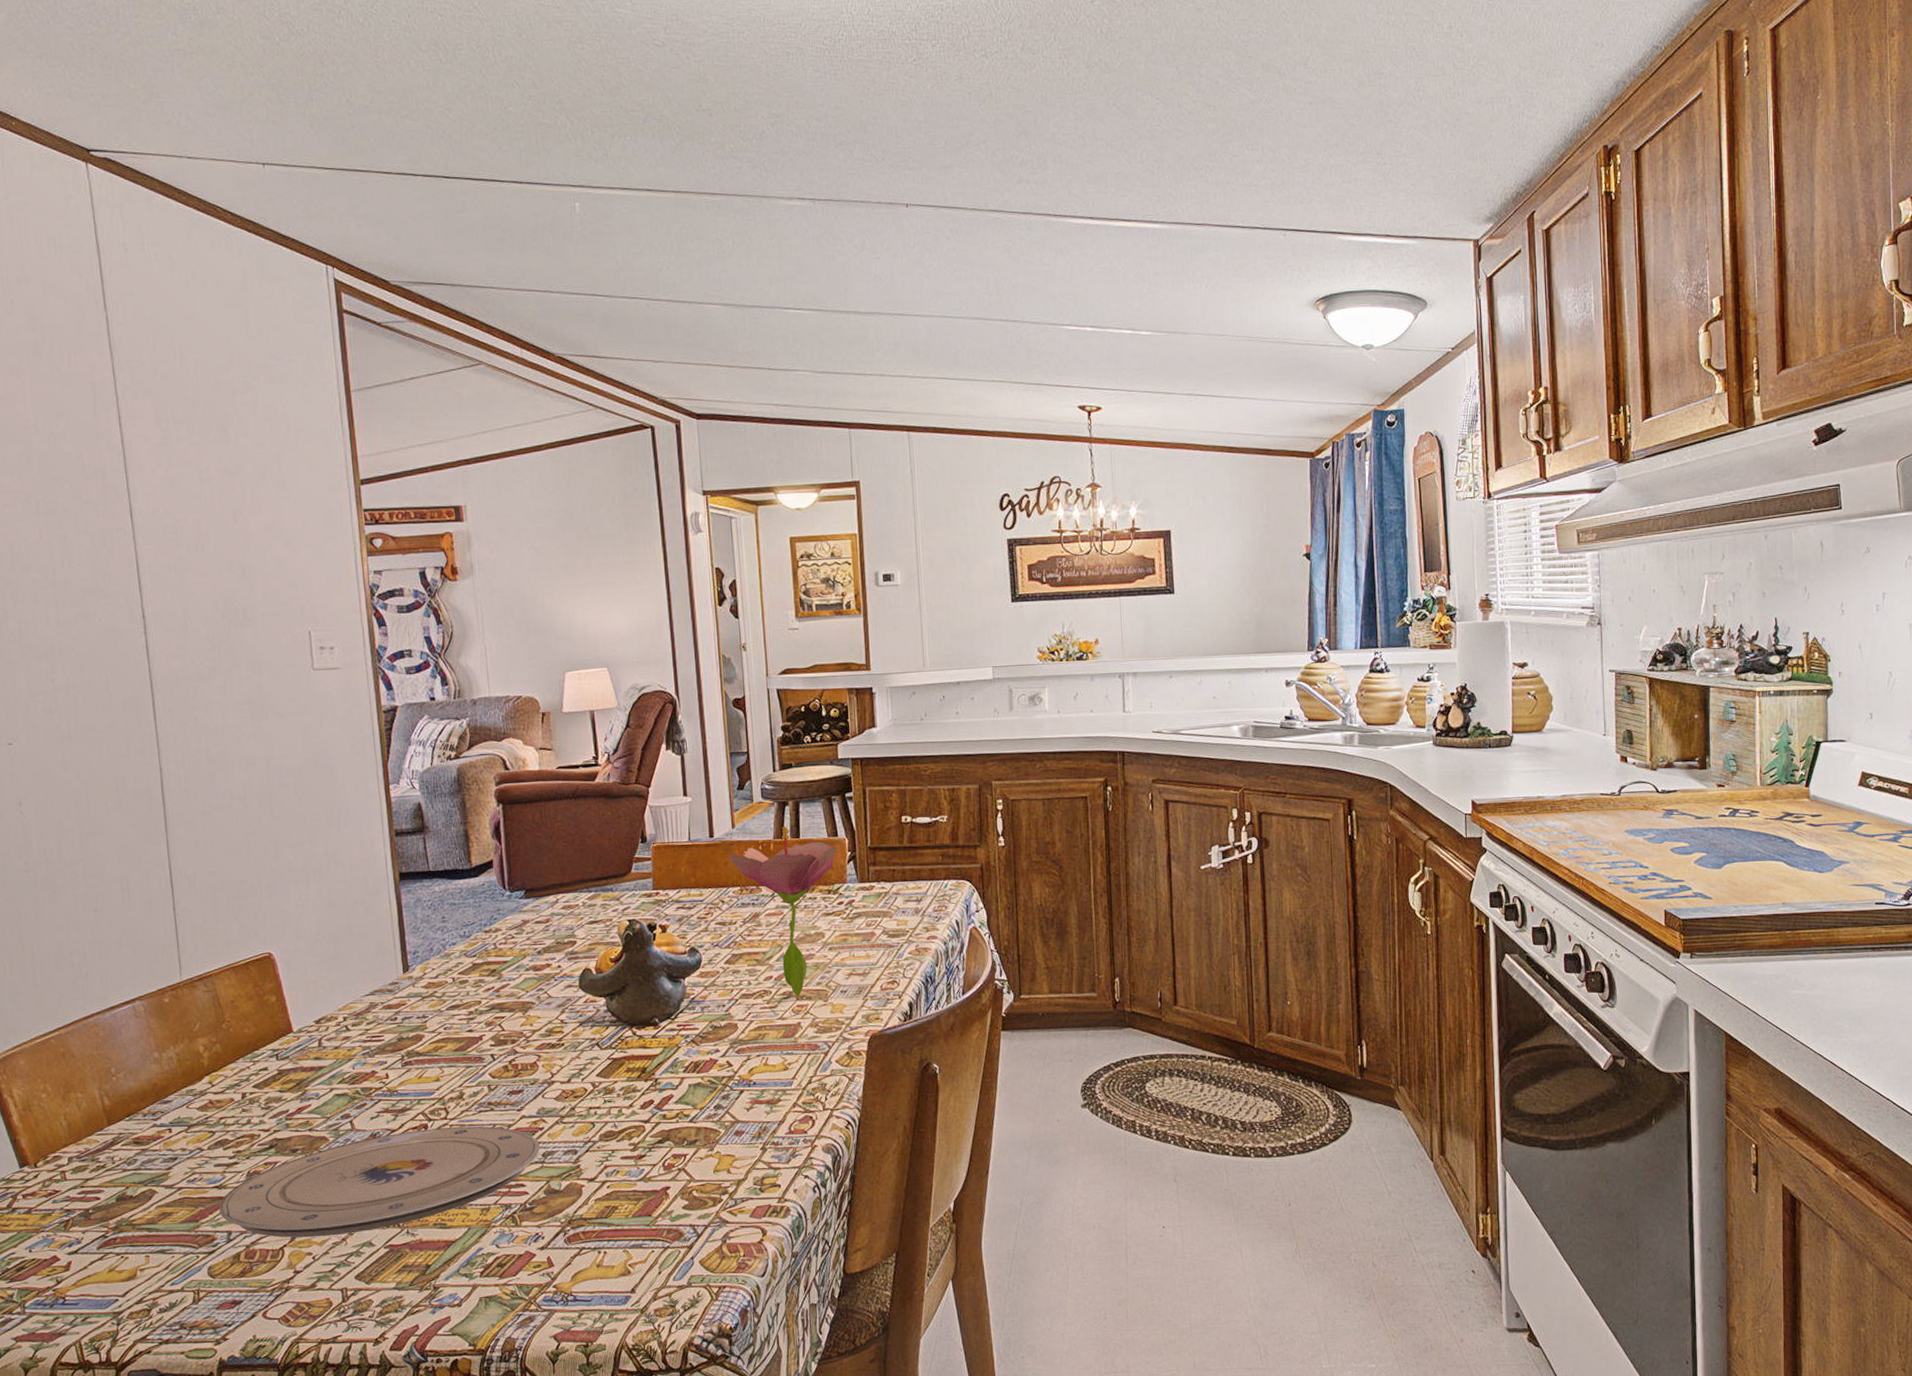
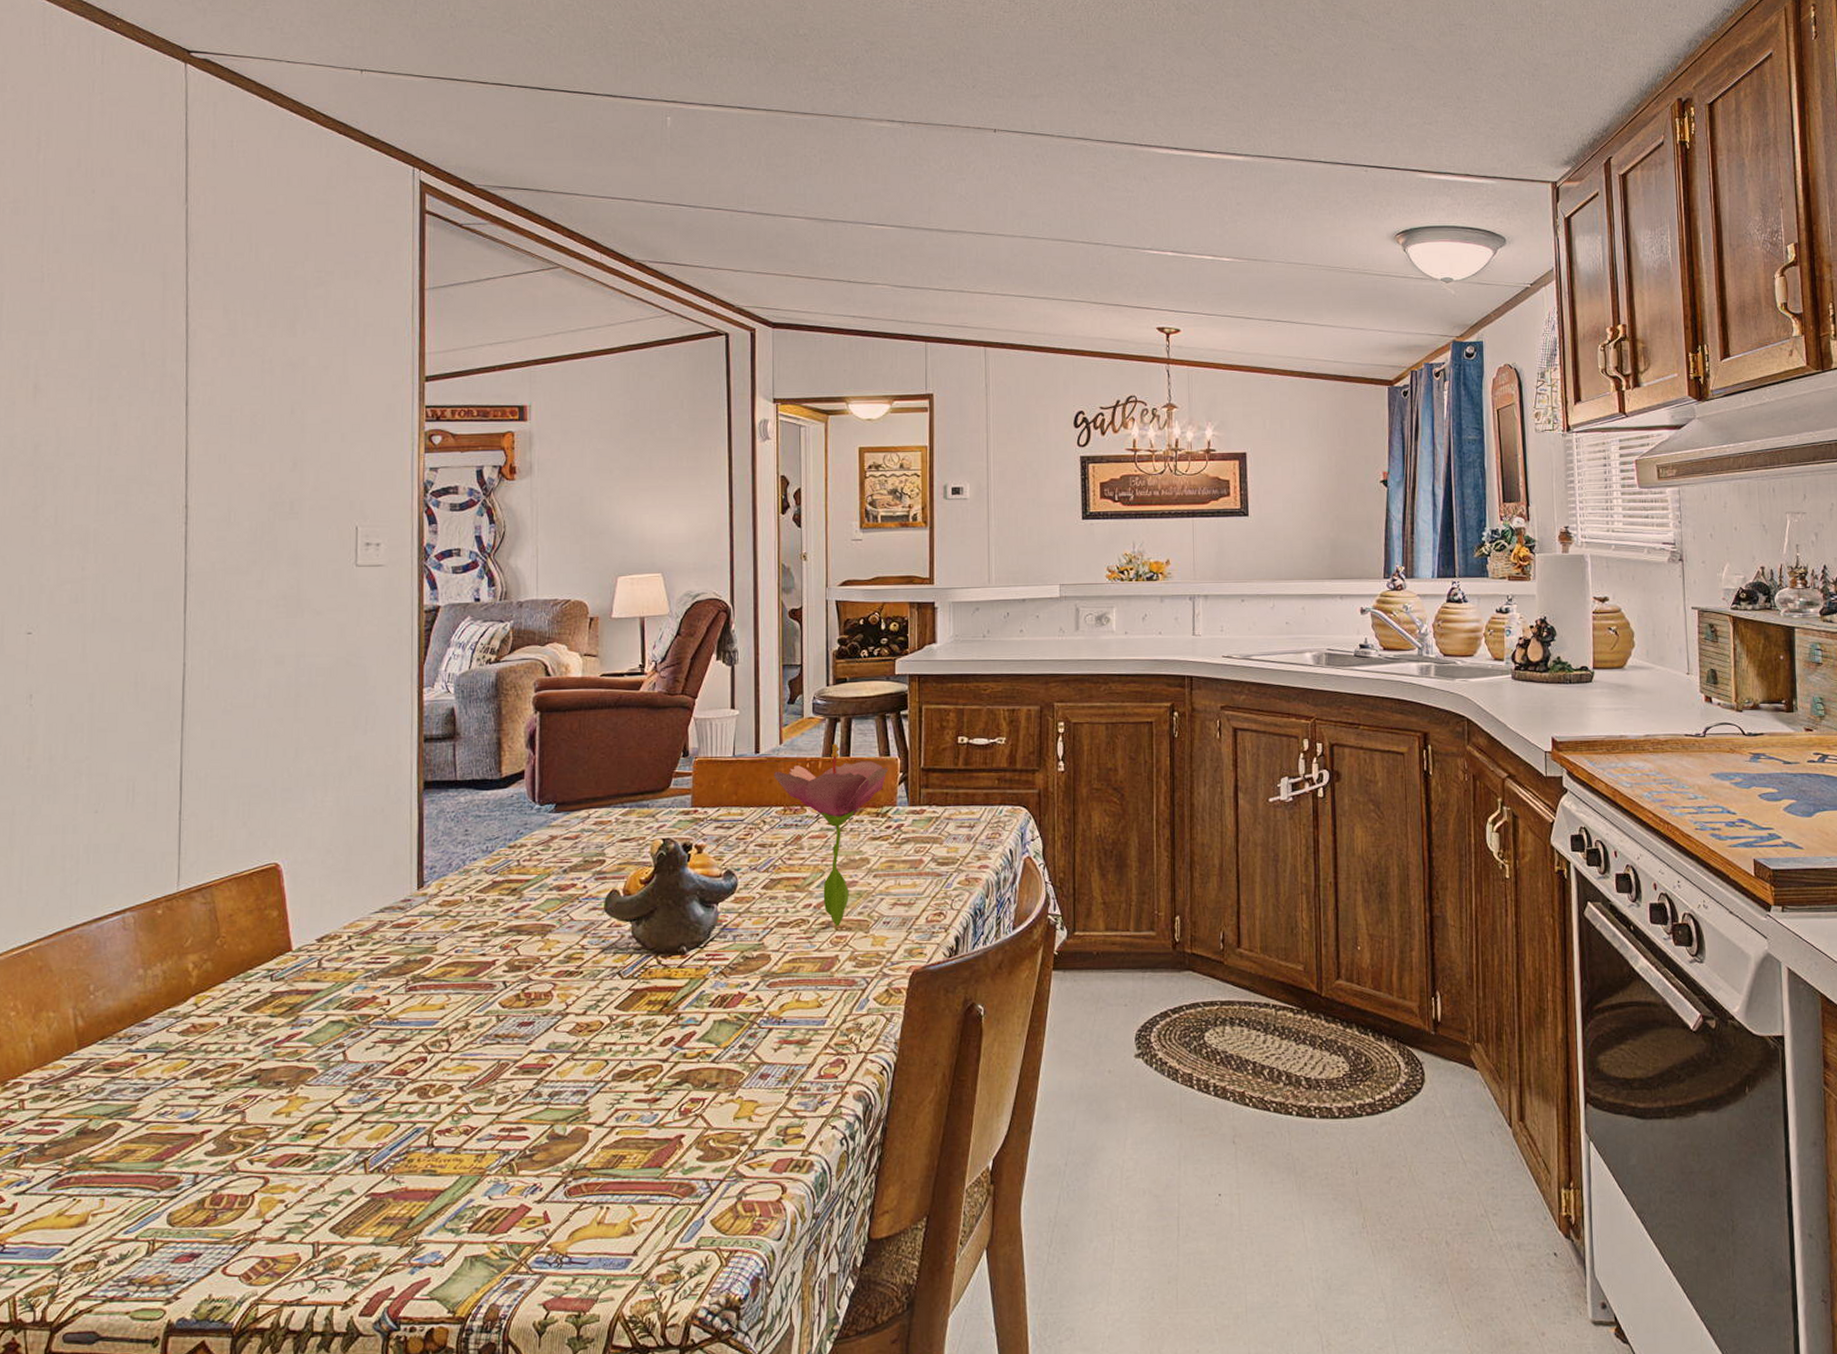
plate: present [219,1126,541,1238] -> none [188,1060,548,1183]

